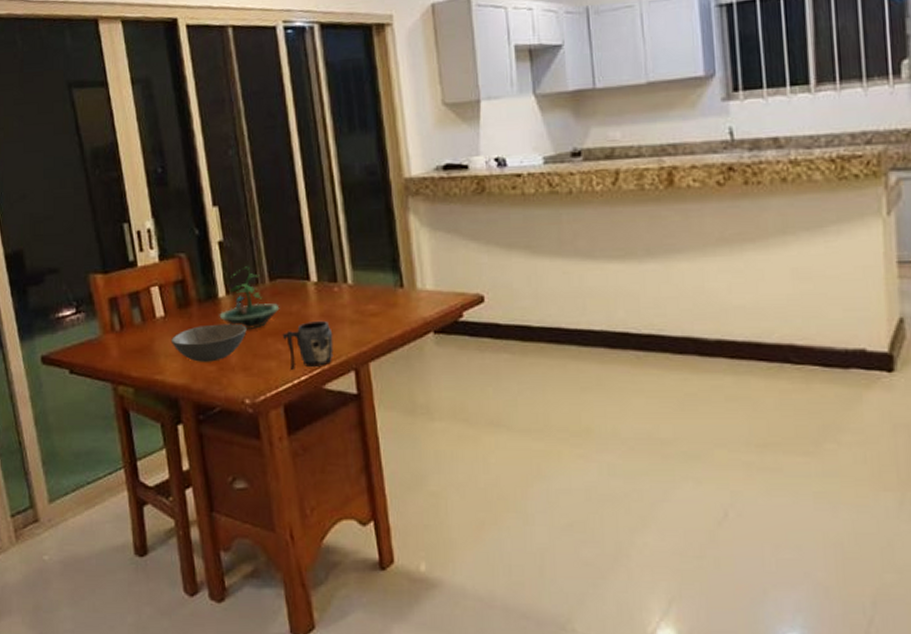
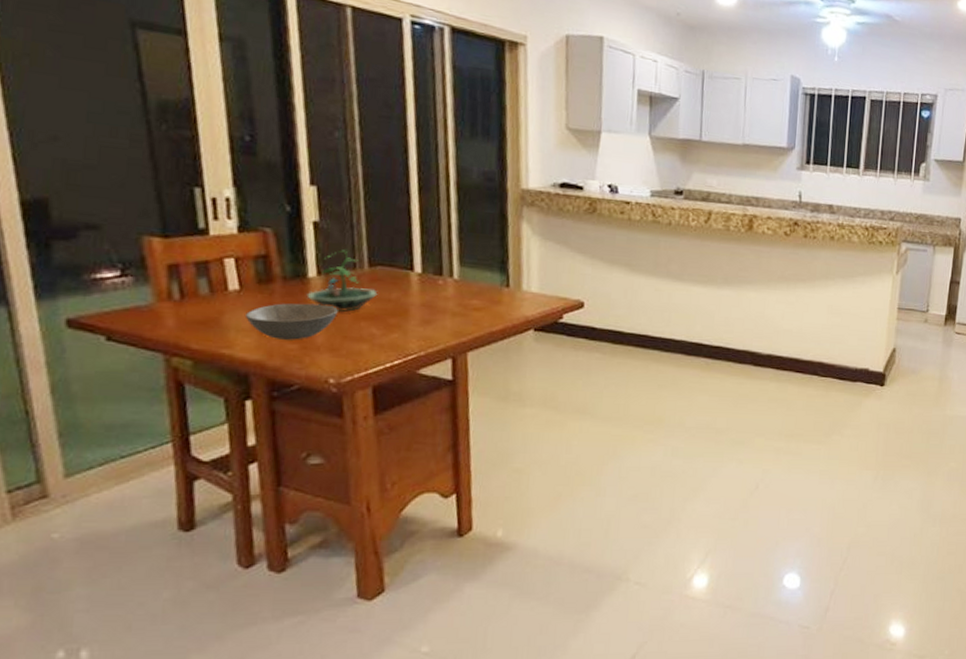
mug: present [282,320,334,370] -> none [377,309,433,354]

